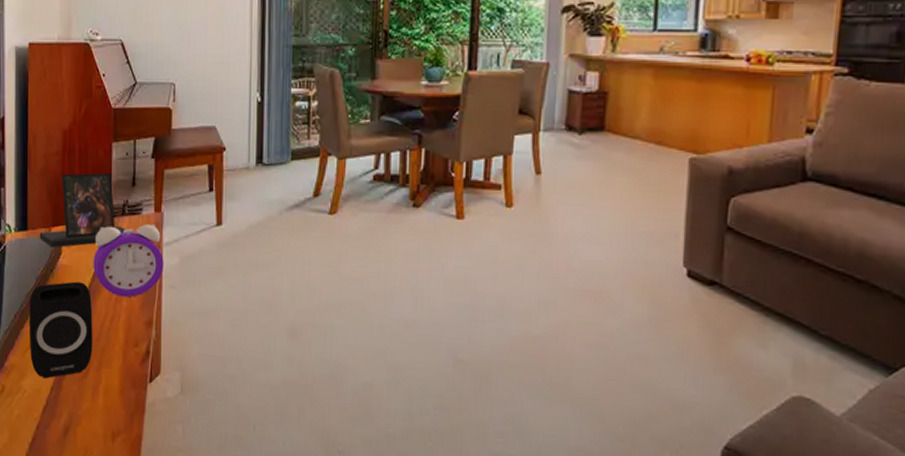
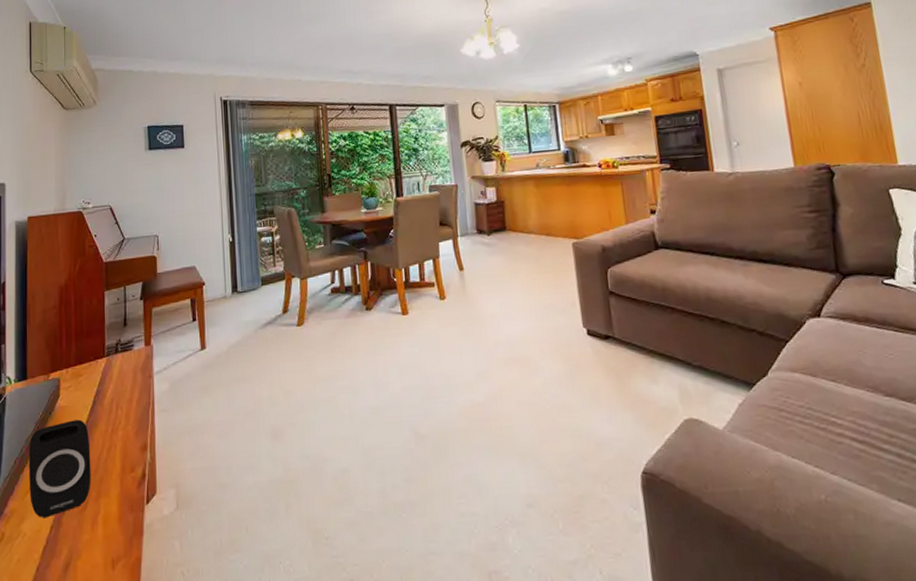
photo frame: present [39,172,126,248] -> none [38,317,120,392]
alarm clock: present [93,224,164,298] -> none [89,357,155,428]

